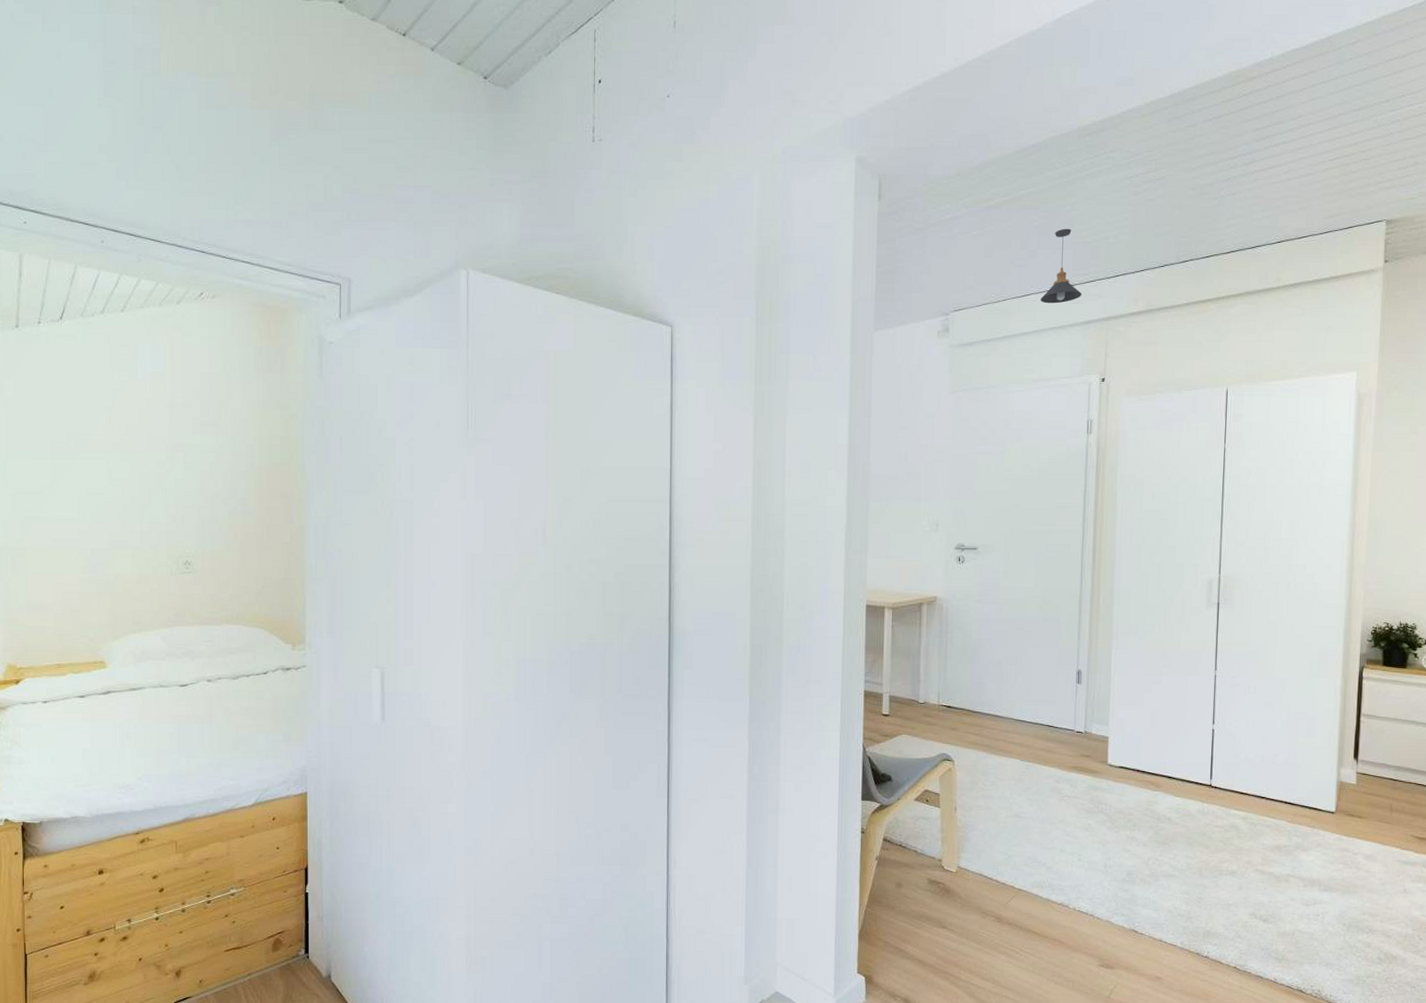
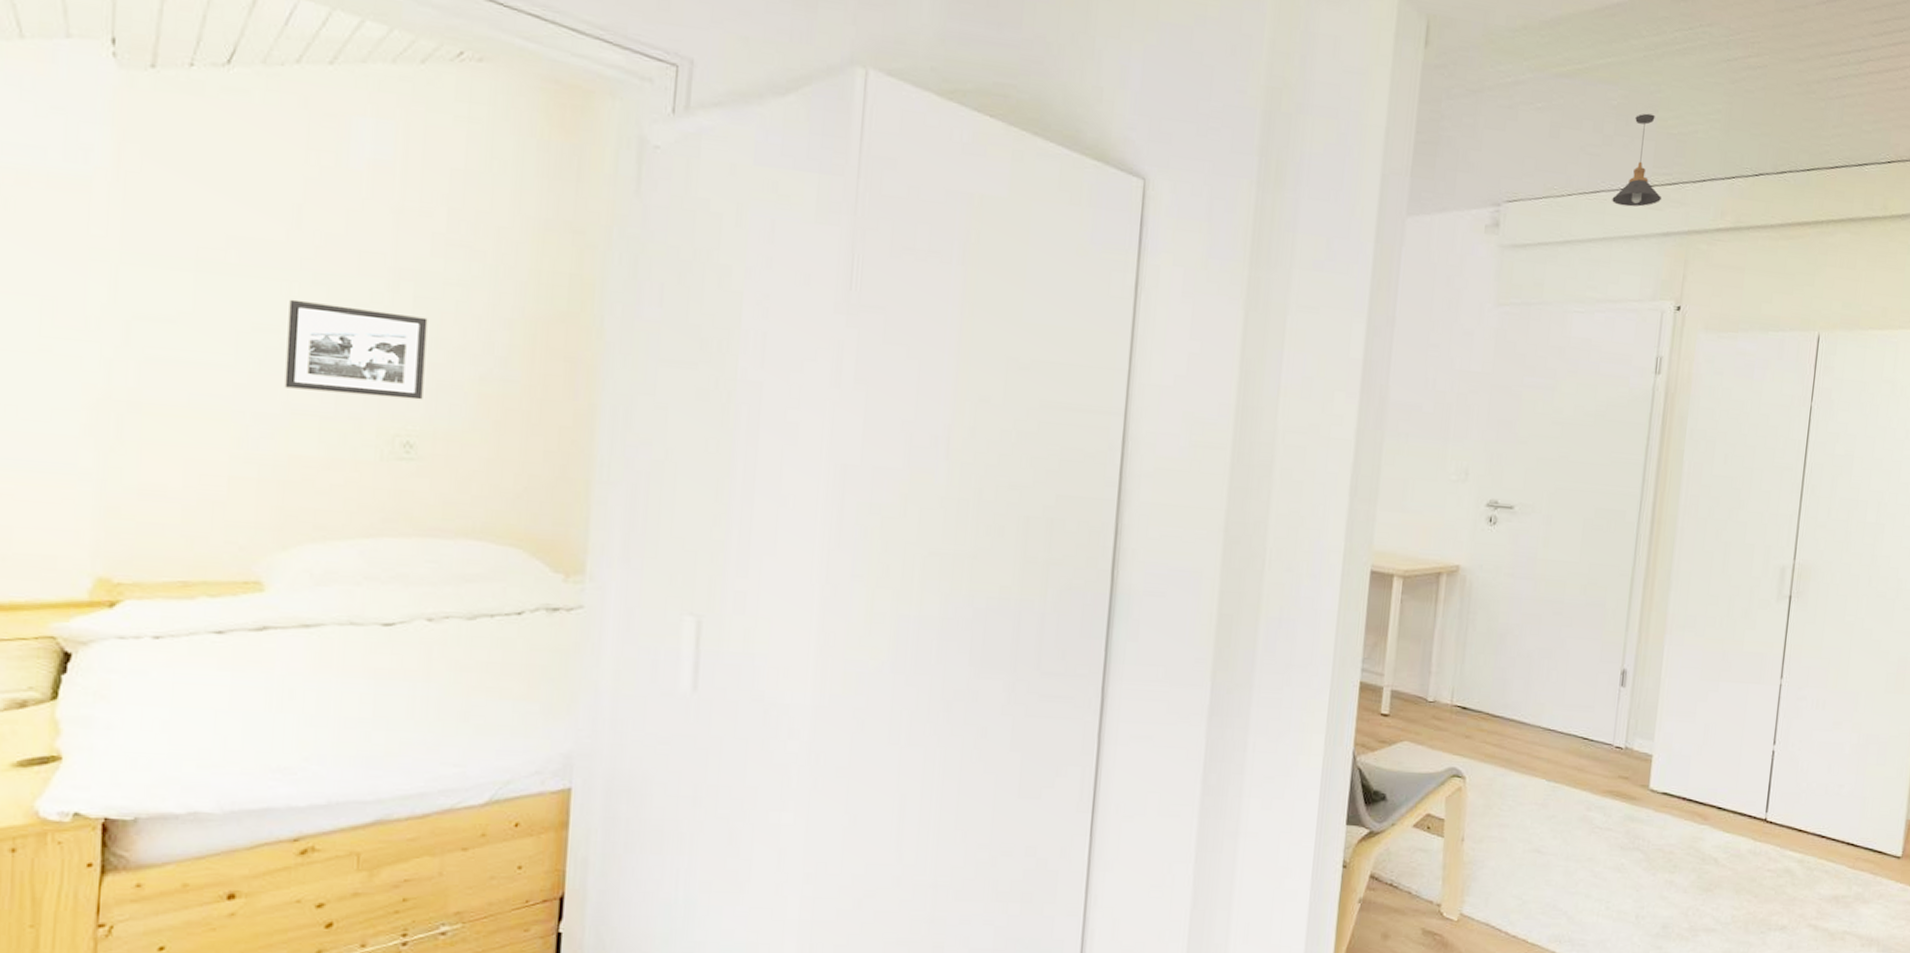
picture frame: none [108,471,194,532] -> present [284,299,428,400]

